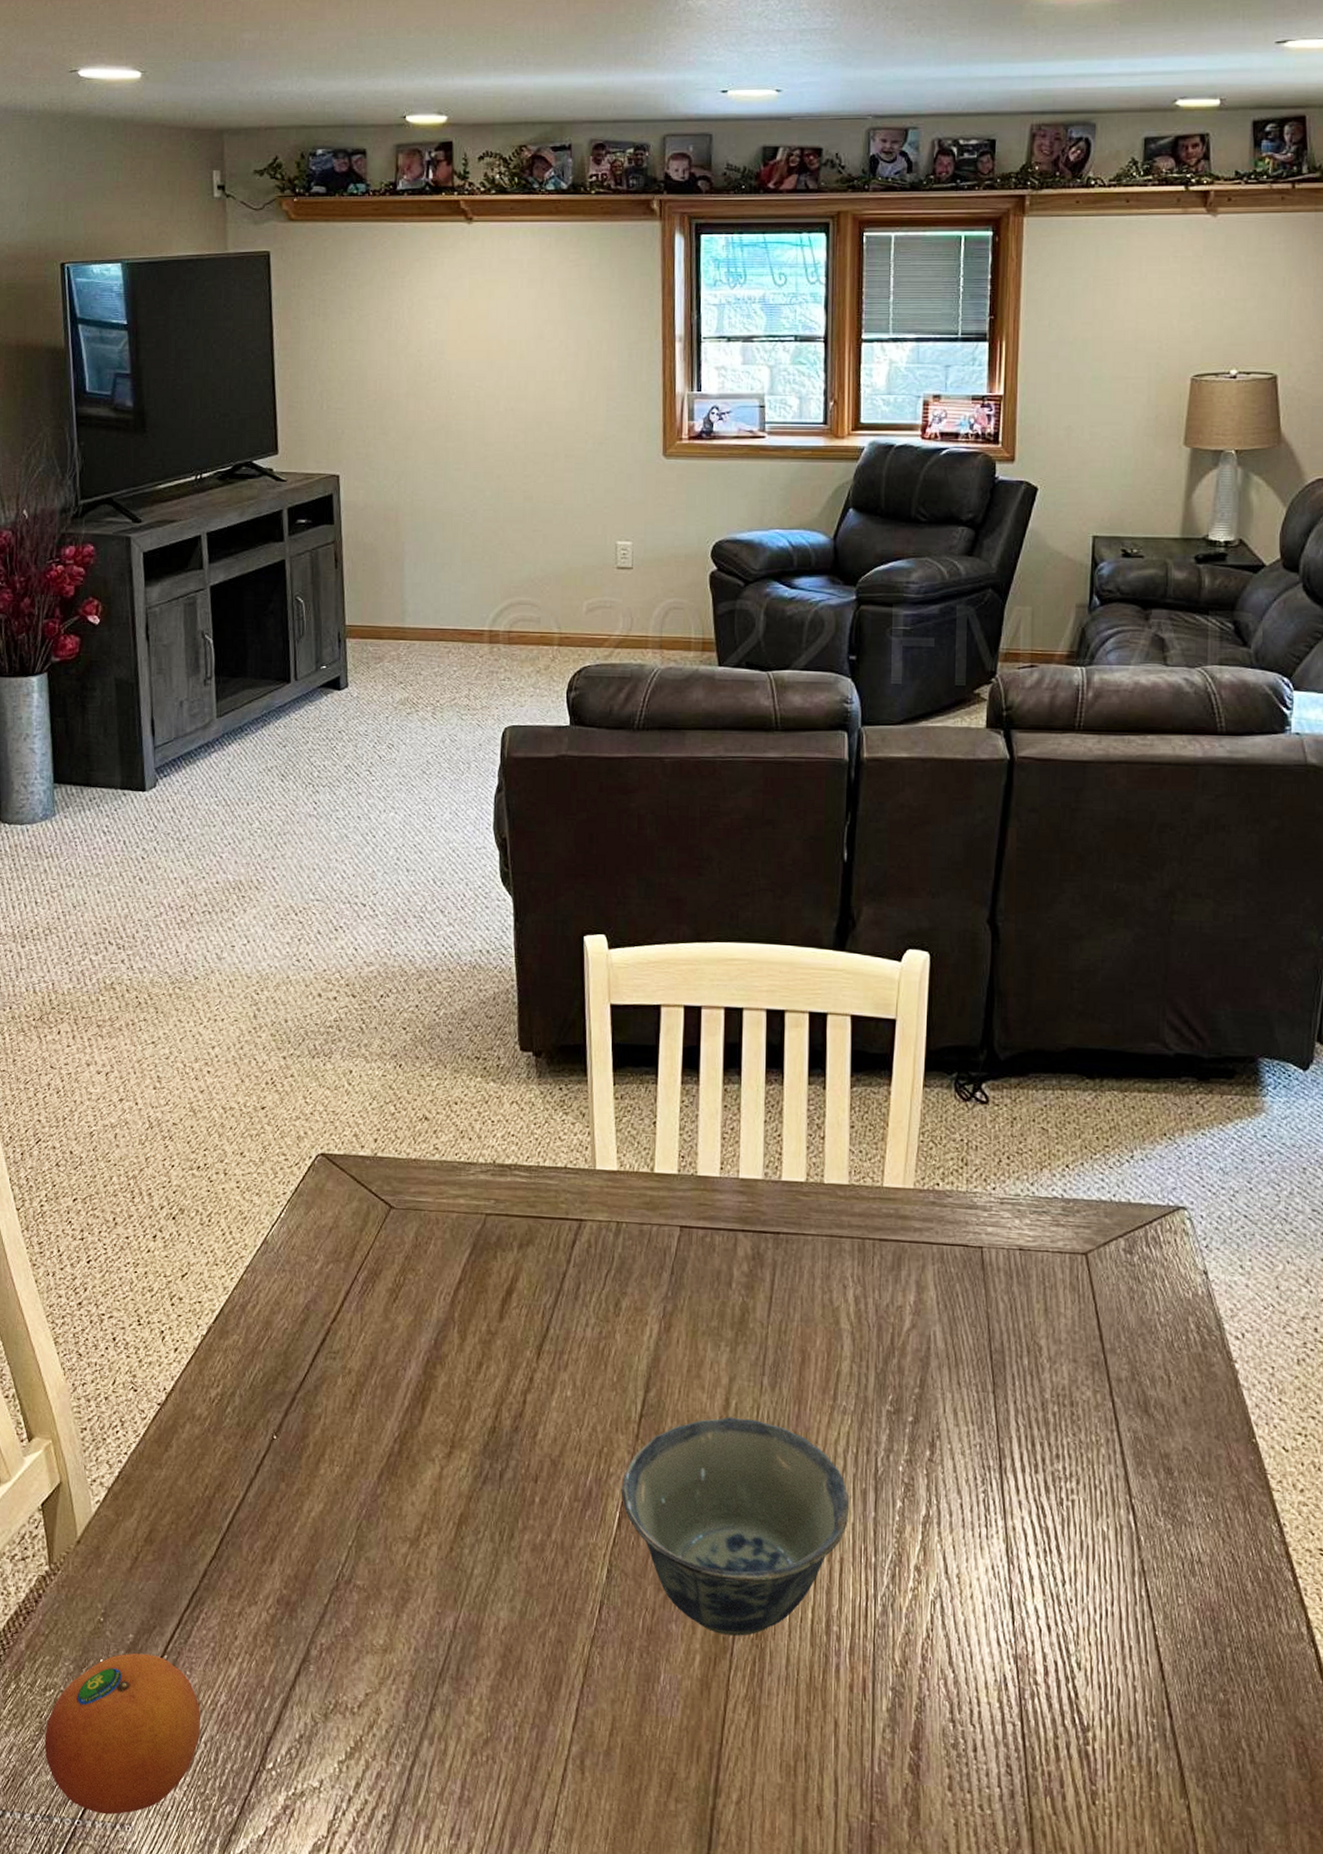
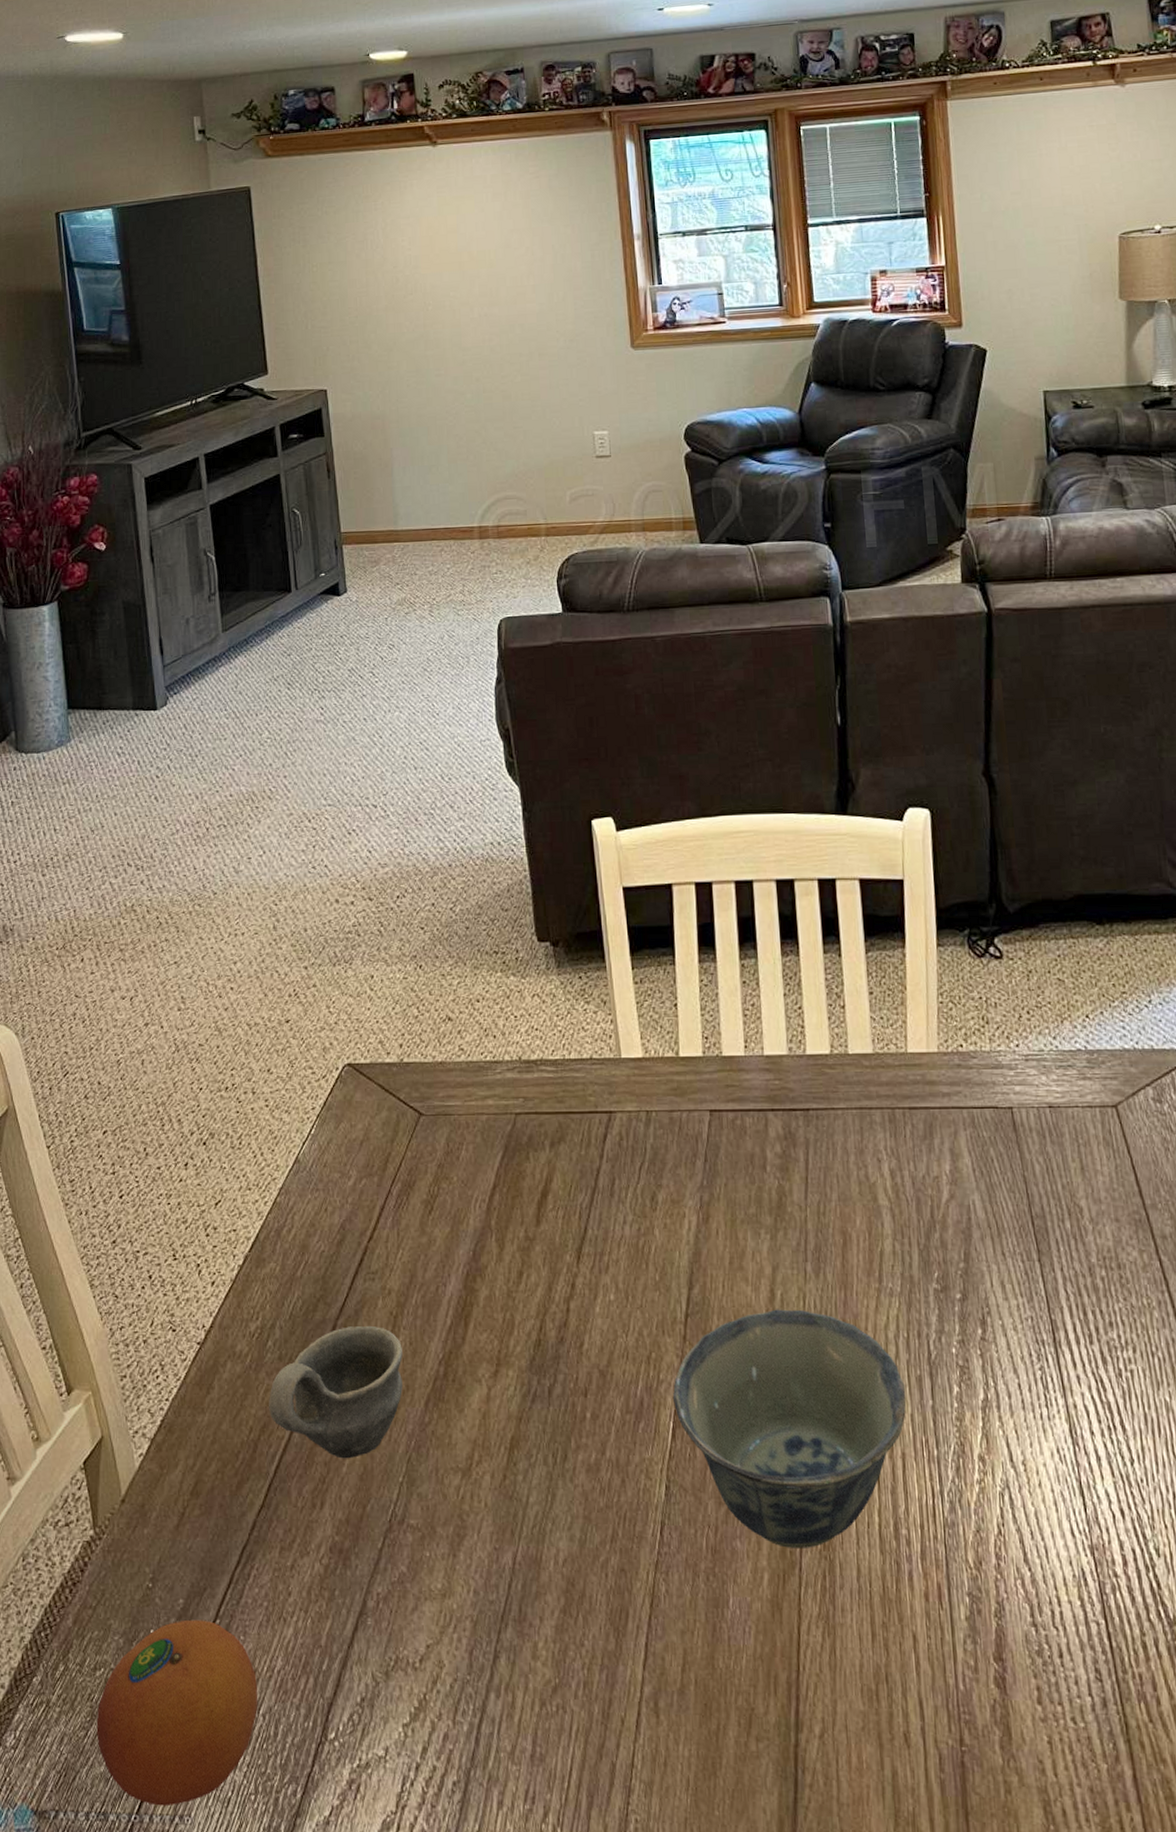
cup: none [225,1400,359,1521] -> present [269,1325,403,1459]

